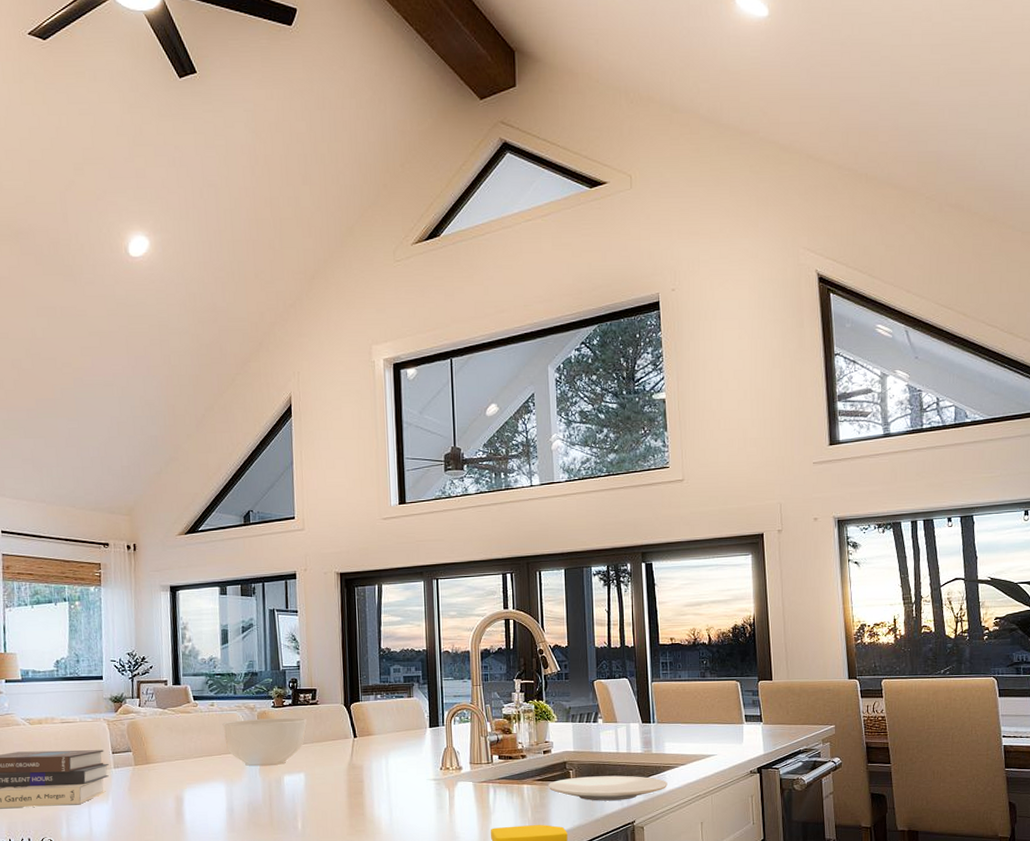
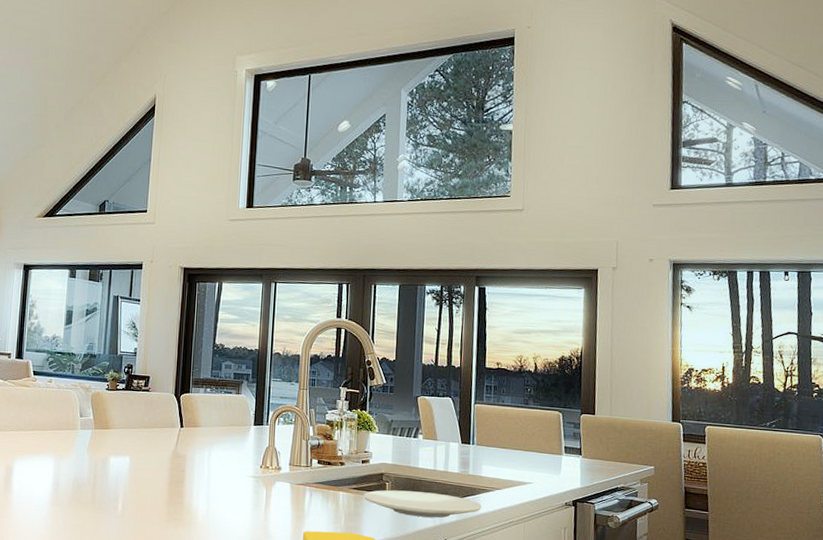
bowl: present [222,717,308,767] -> none [58,398,138,446]

